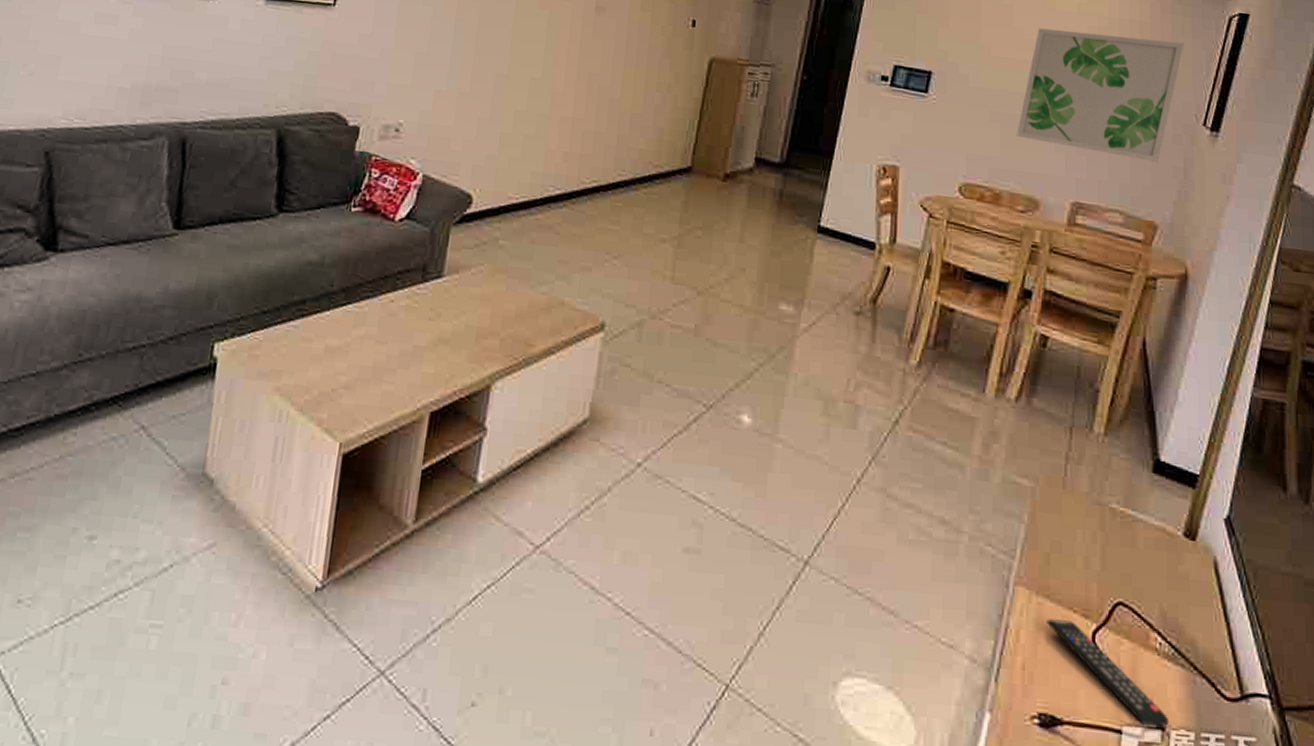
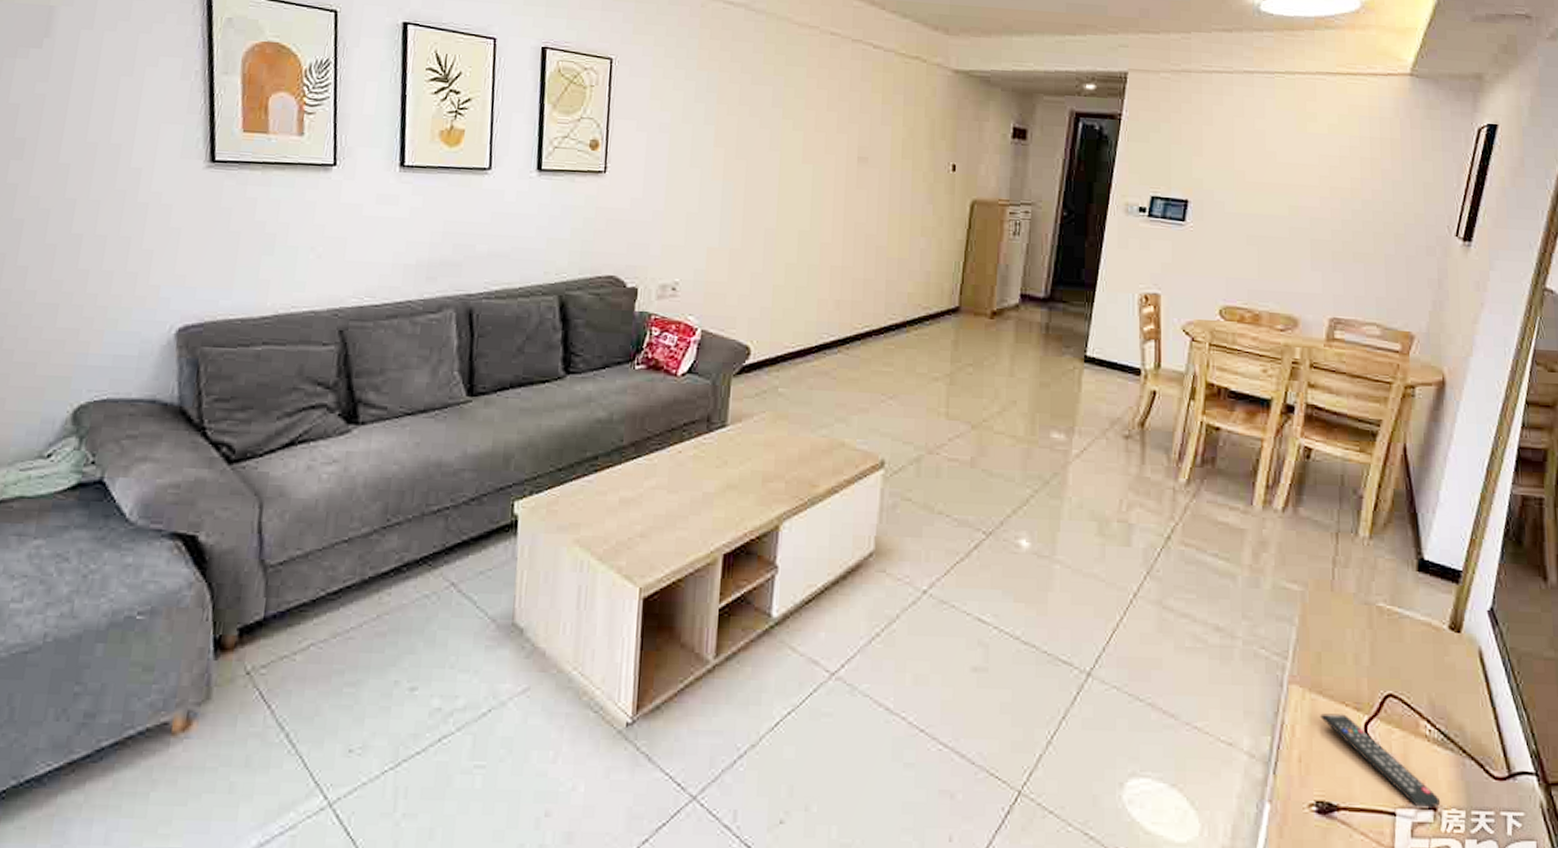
wall art: present [1016,28,1184,162] -> none [1273,151,1435,274]

